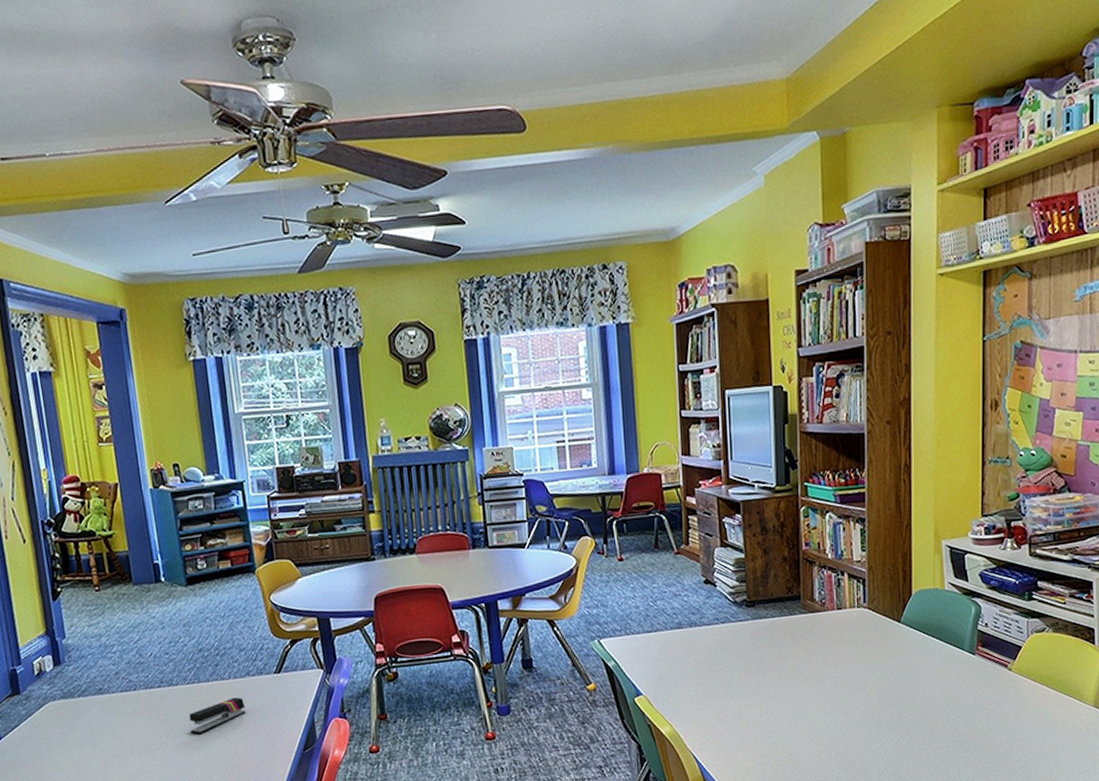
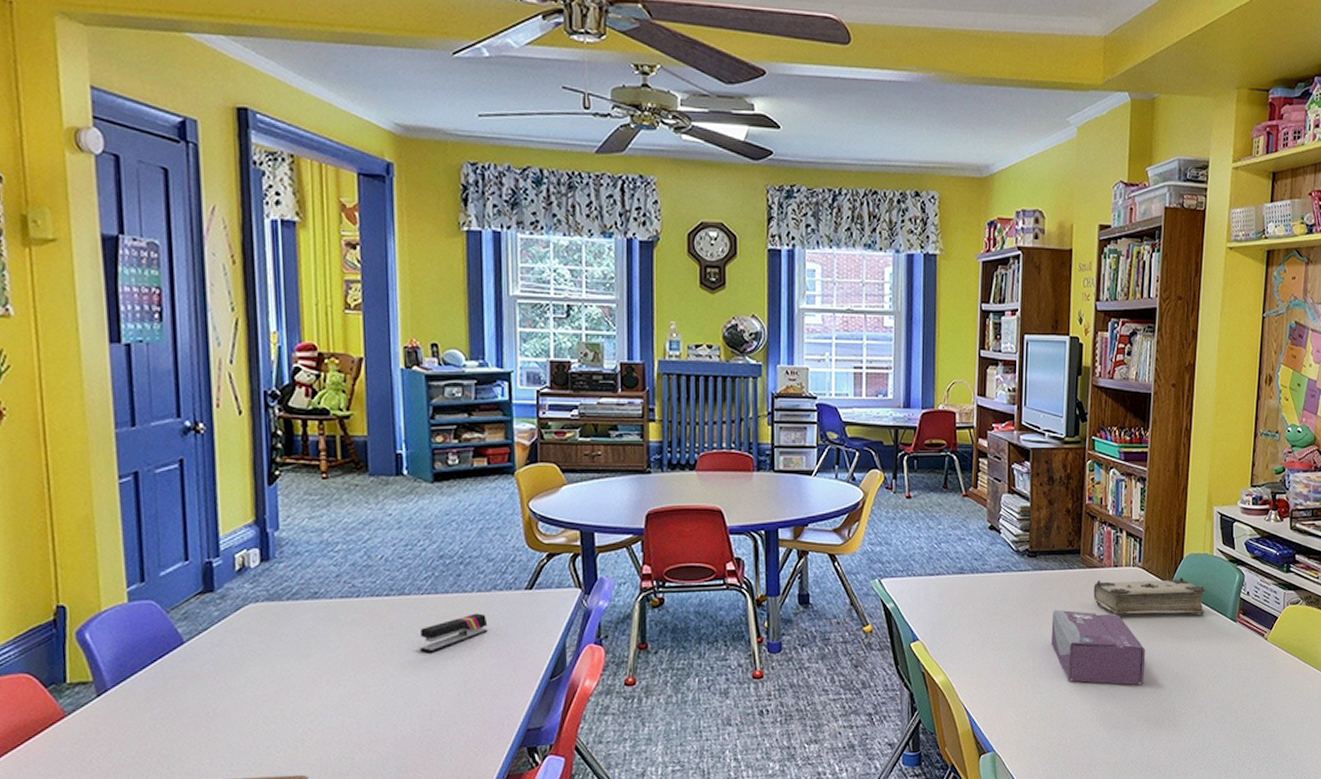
tissue box: none [775,655,878,725] -> present [1051,609,1146,685]
book: none [817,614,940,658] -> present [1093,577,1206,616]

